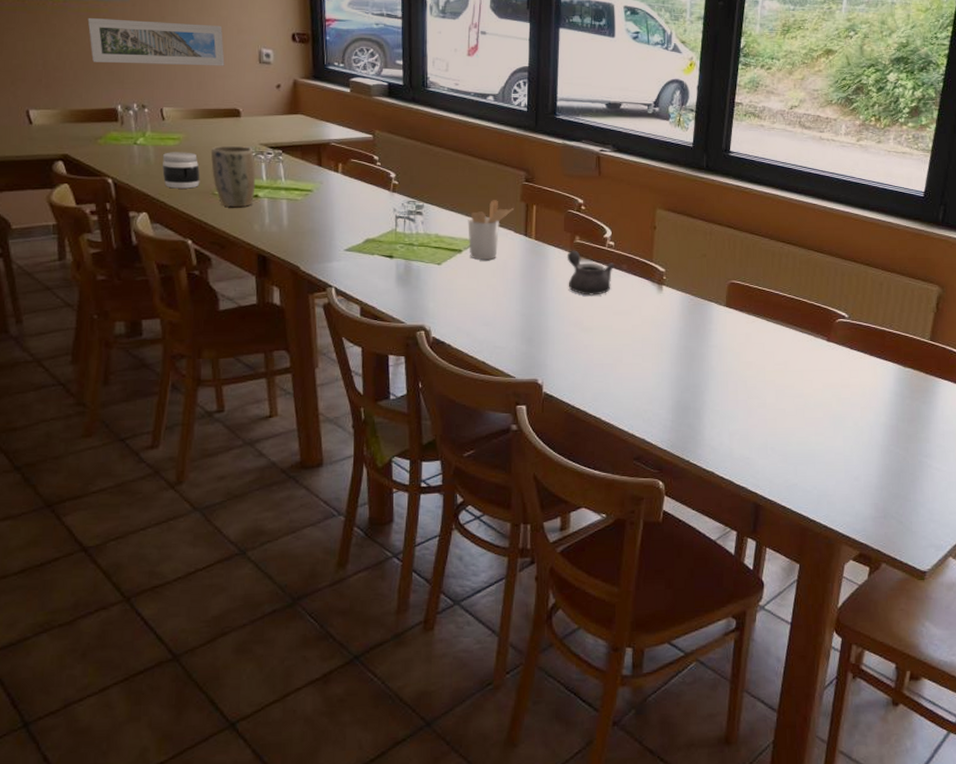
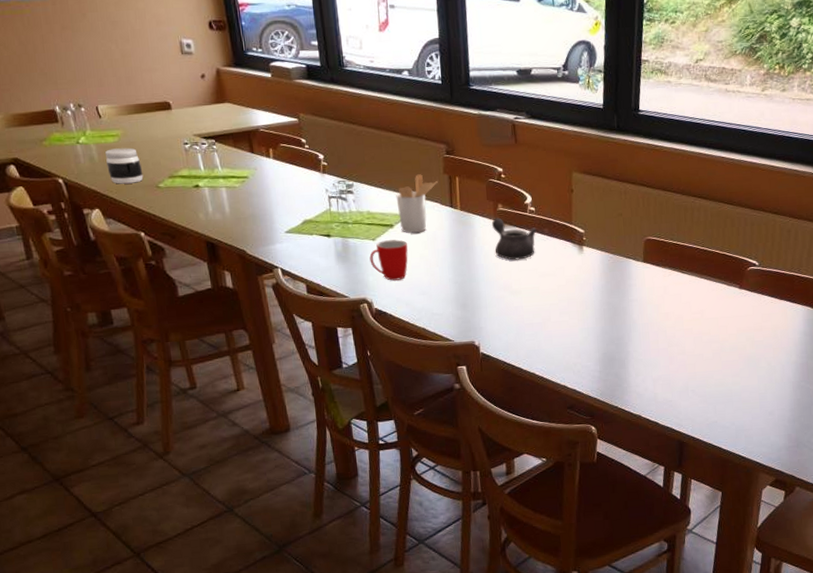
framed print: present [87,17,225,66] -> none [13,18,149,65]
plant pot: present [210,145,256,208] -> none [149,138,196,199]
mug: none [432,266,474,309] -> present [369,239,408,281]

